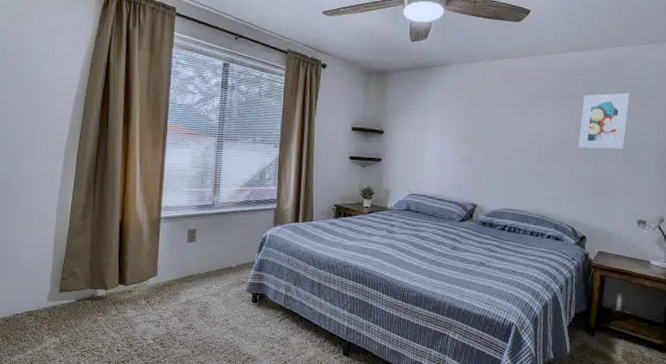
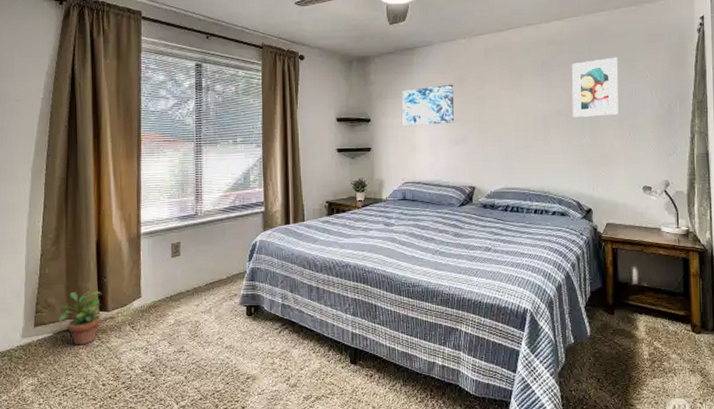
potted plant: none [81,264,122,313] -> present [58,290,103,346]
wall art: none [414,104,467,142] -> present [402,84,455,127]

